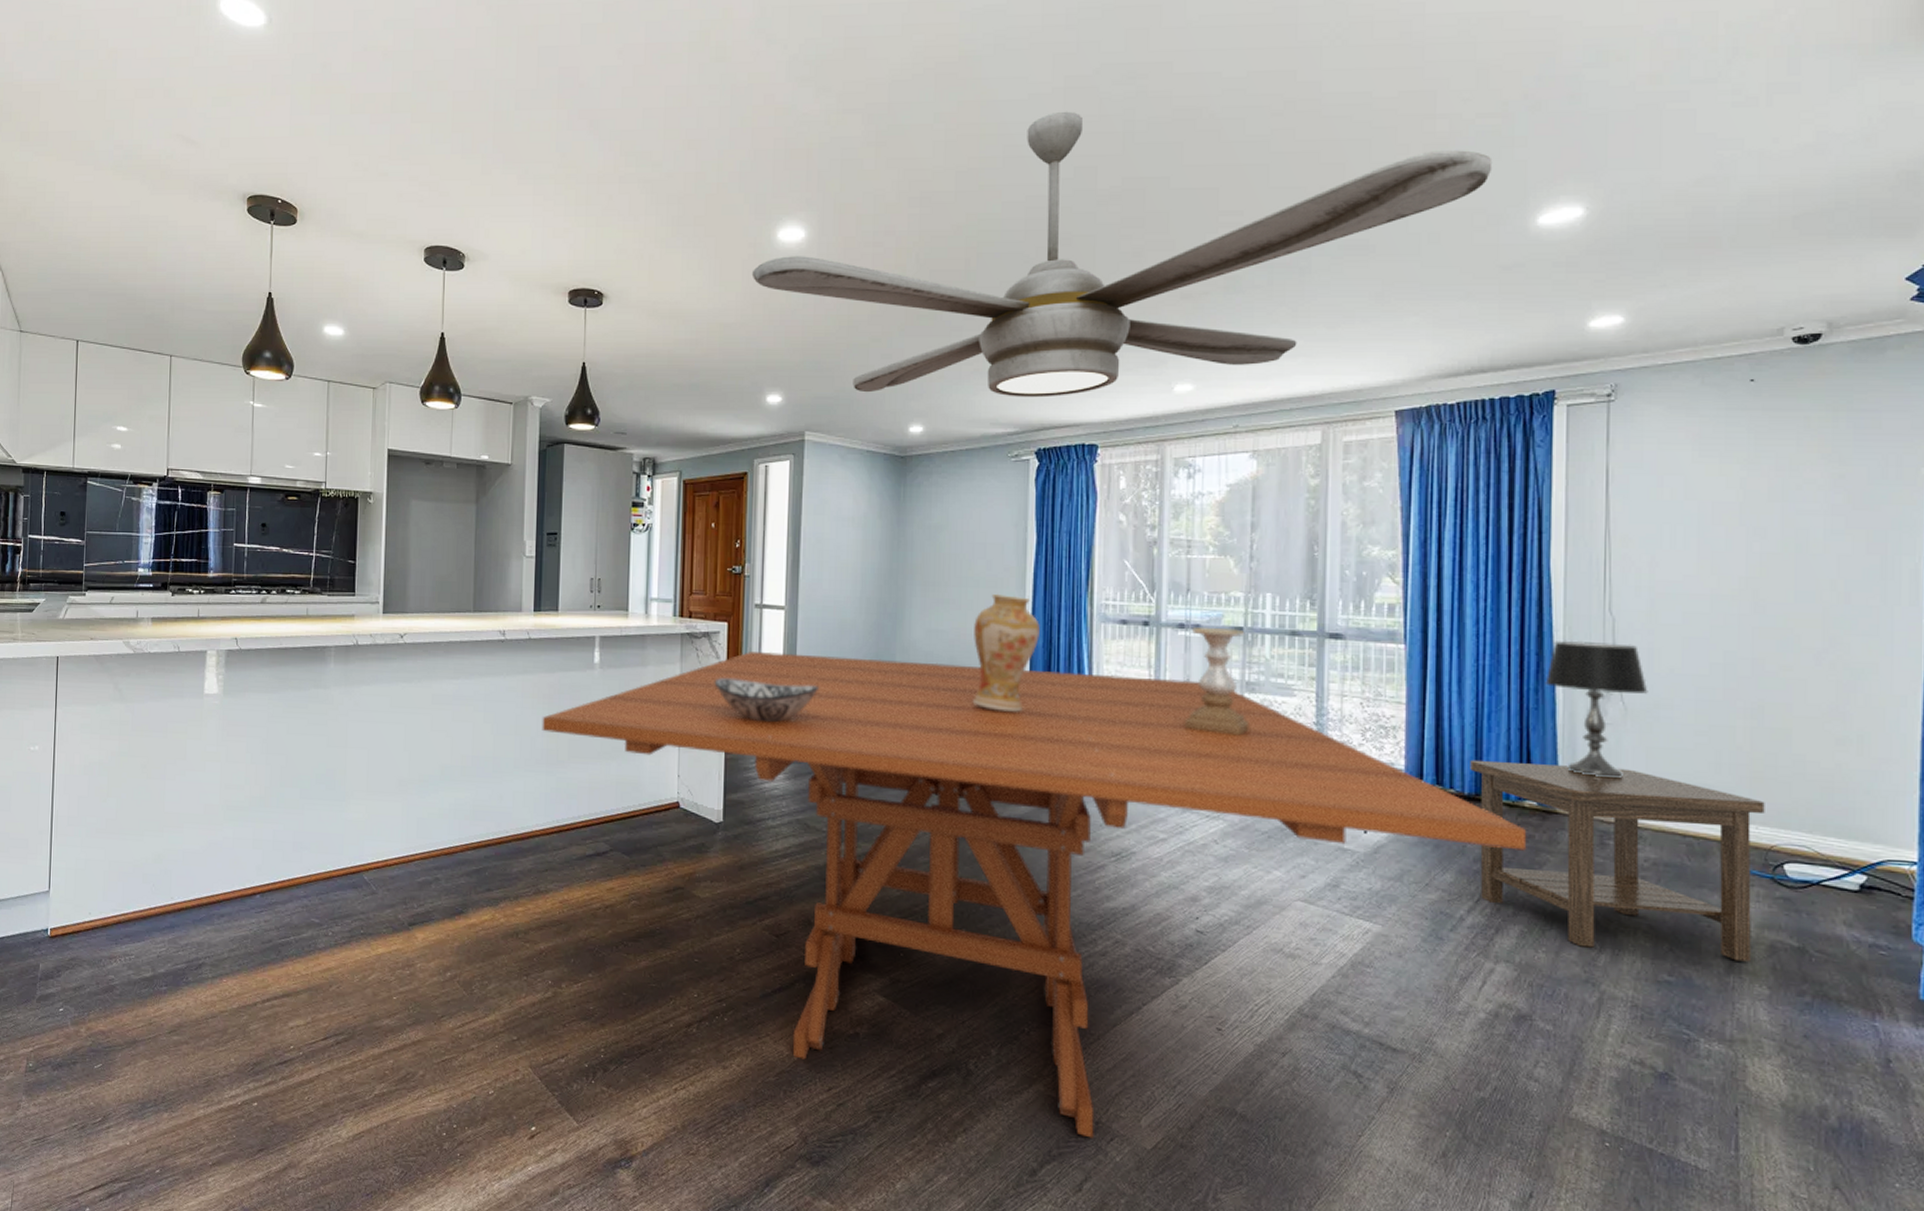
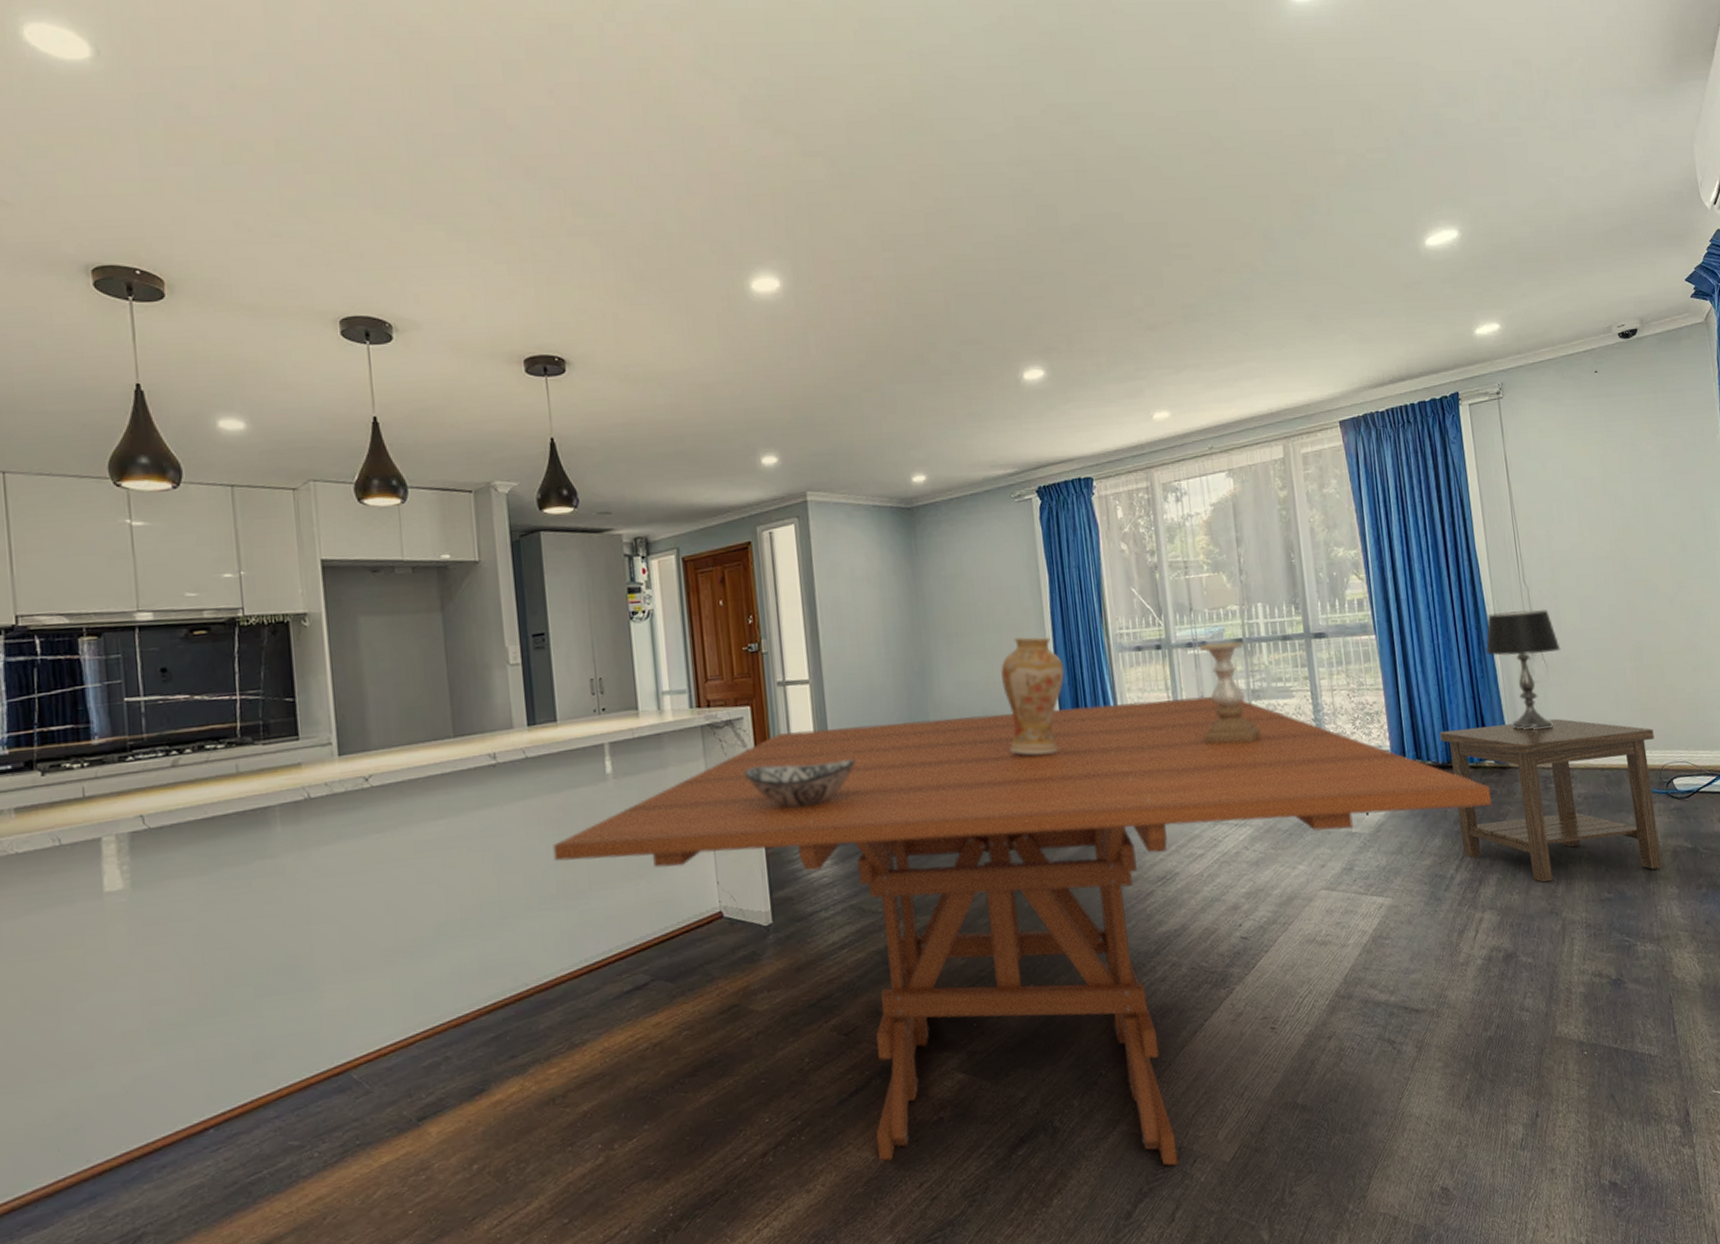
ceiling fan: present [751,111,1493,398] -> none [728,151,1385,446]

